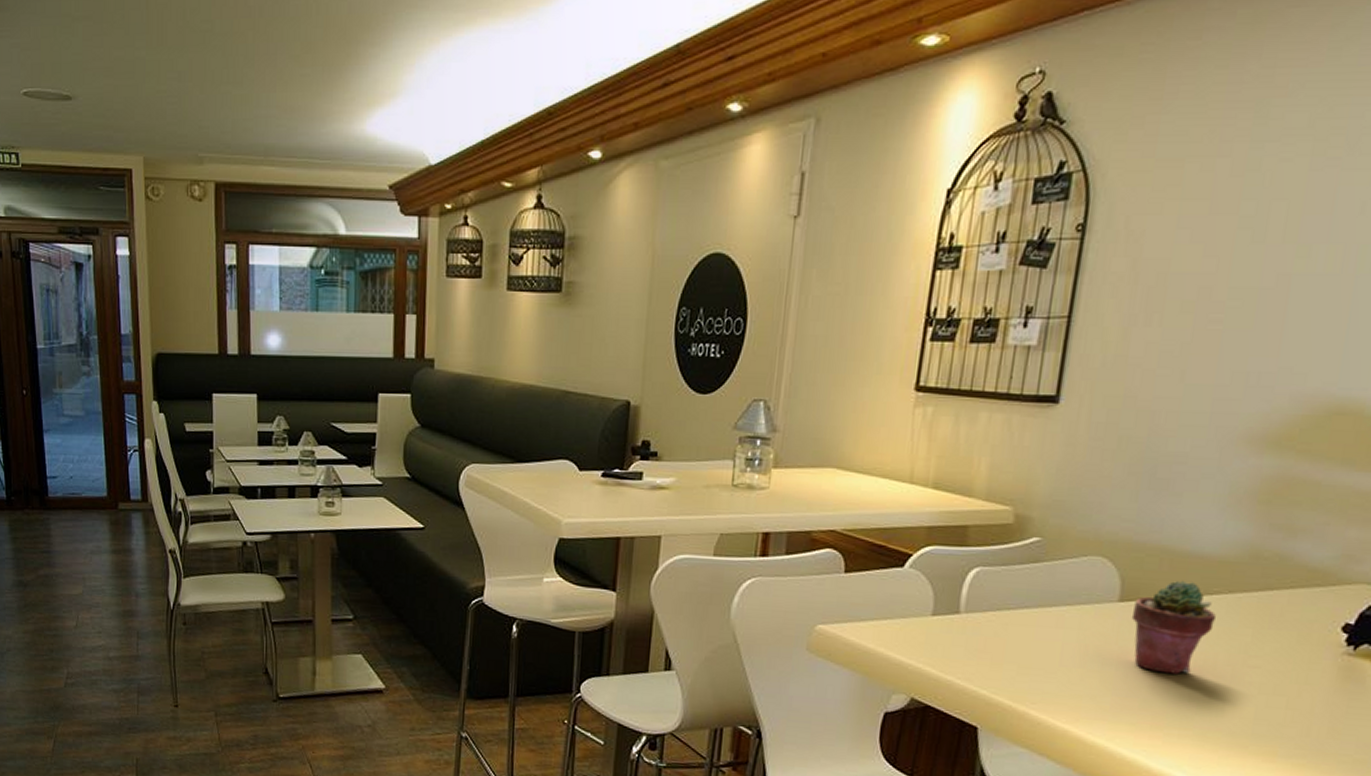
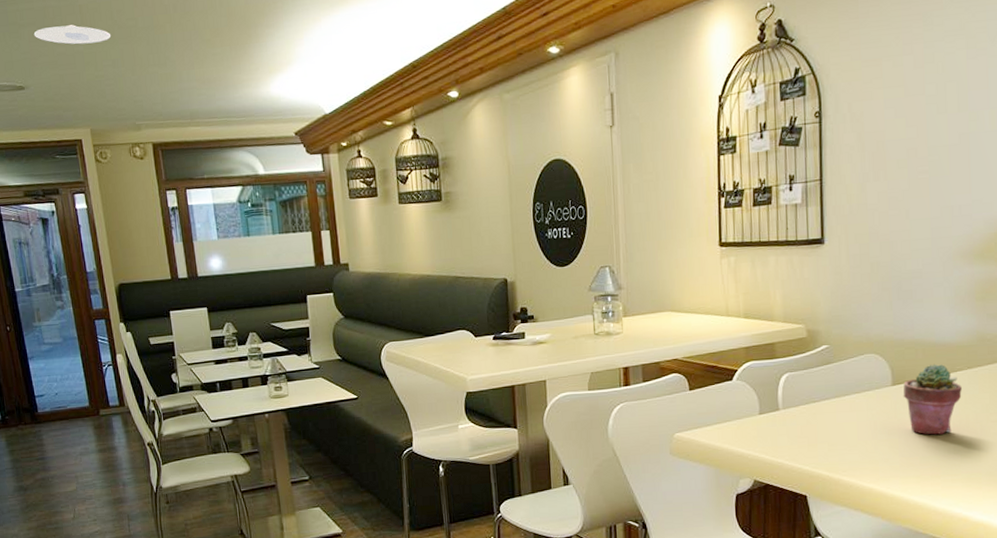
recessed light: none [89,23,181,49] -> present [33,25,111,45]

